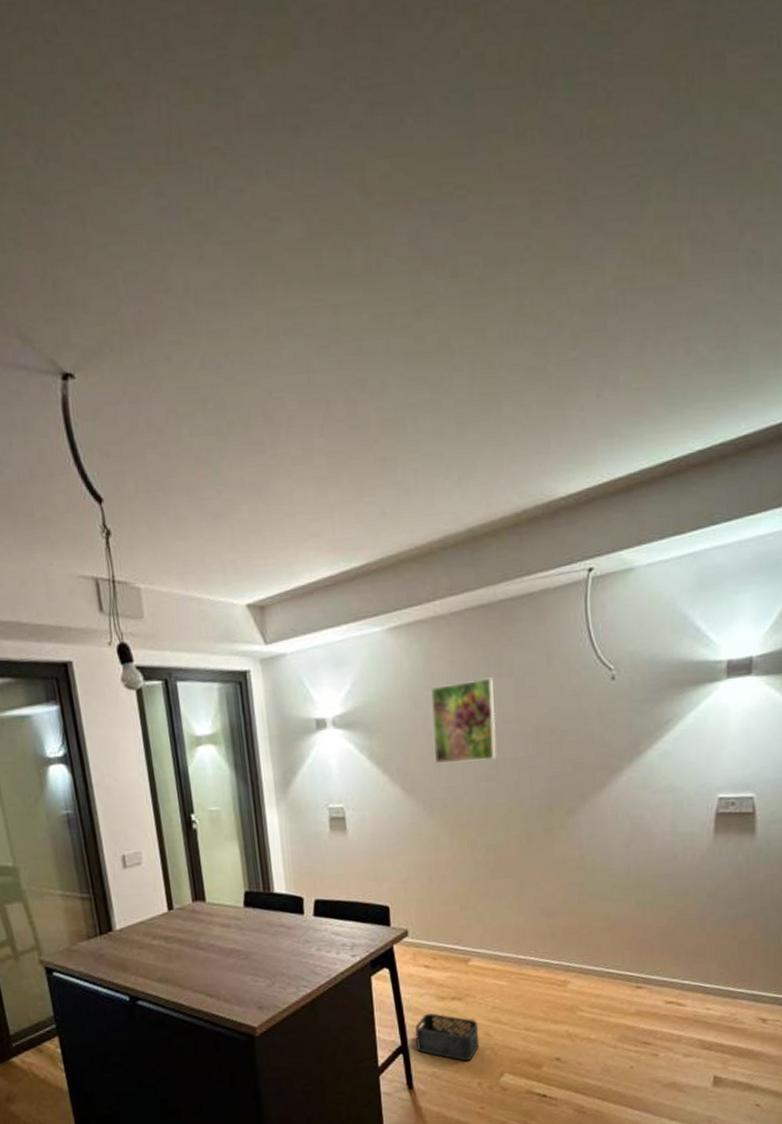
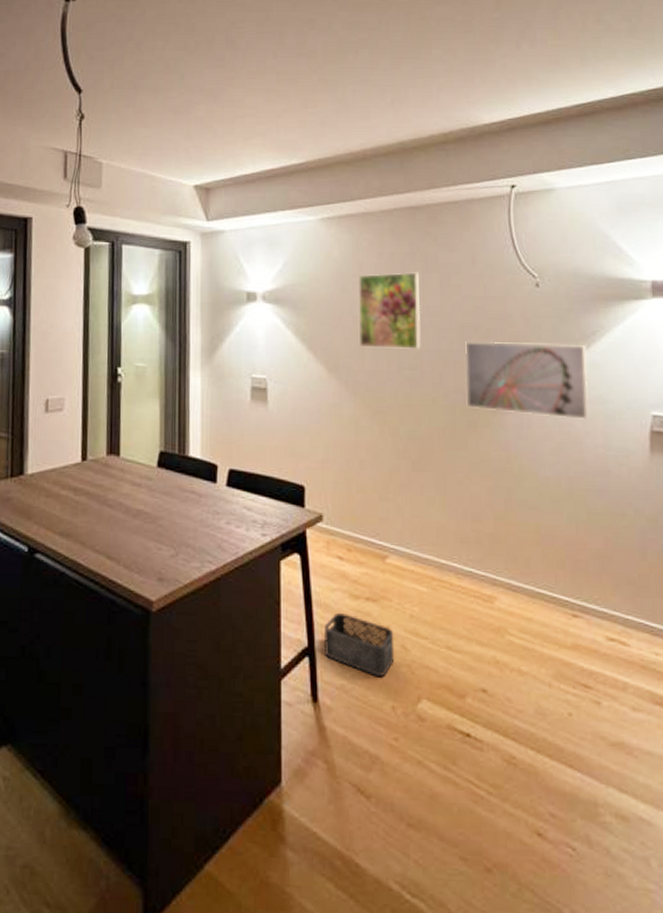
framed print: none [540,736,660,812] -> present [464,341,589,421]

